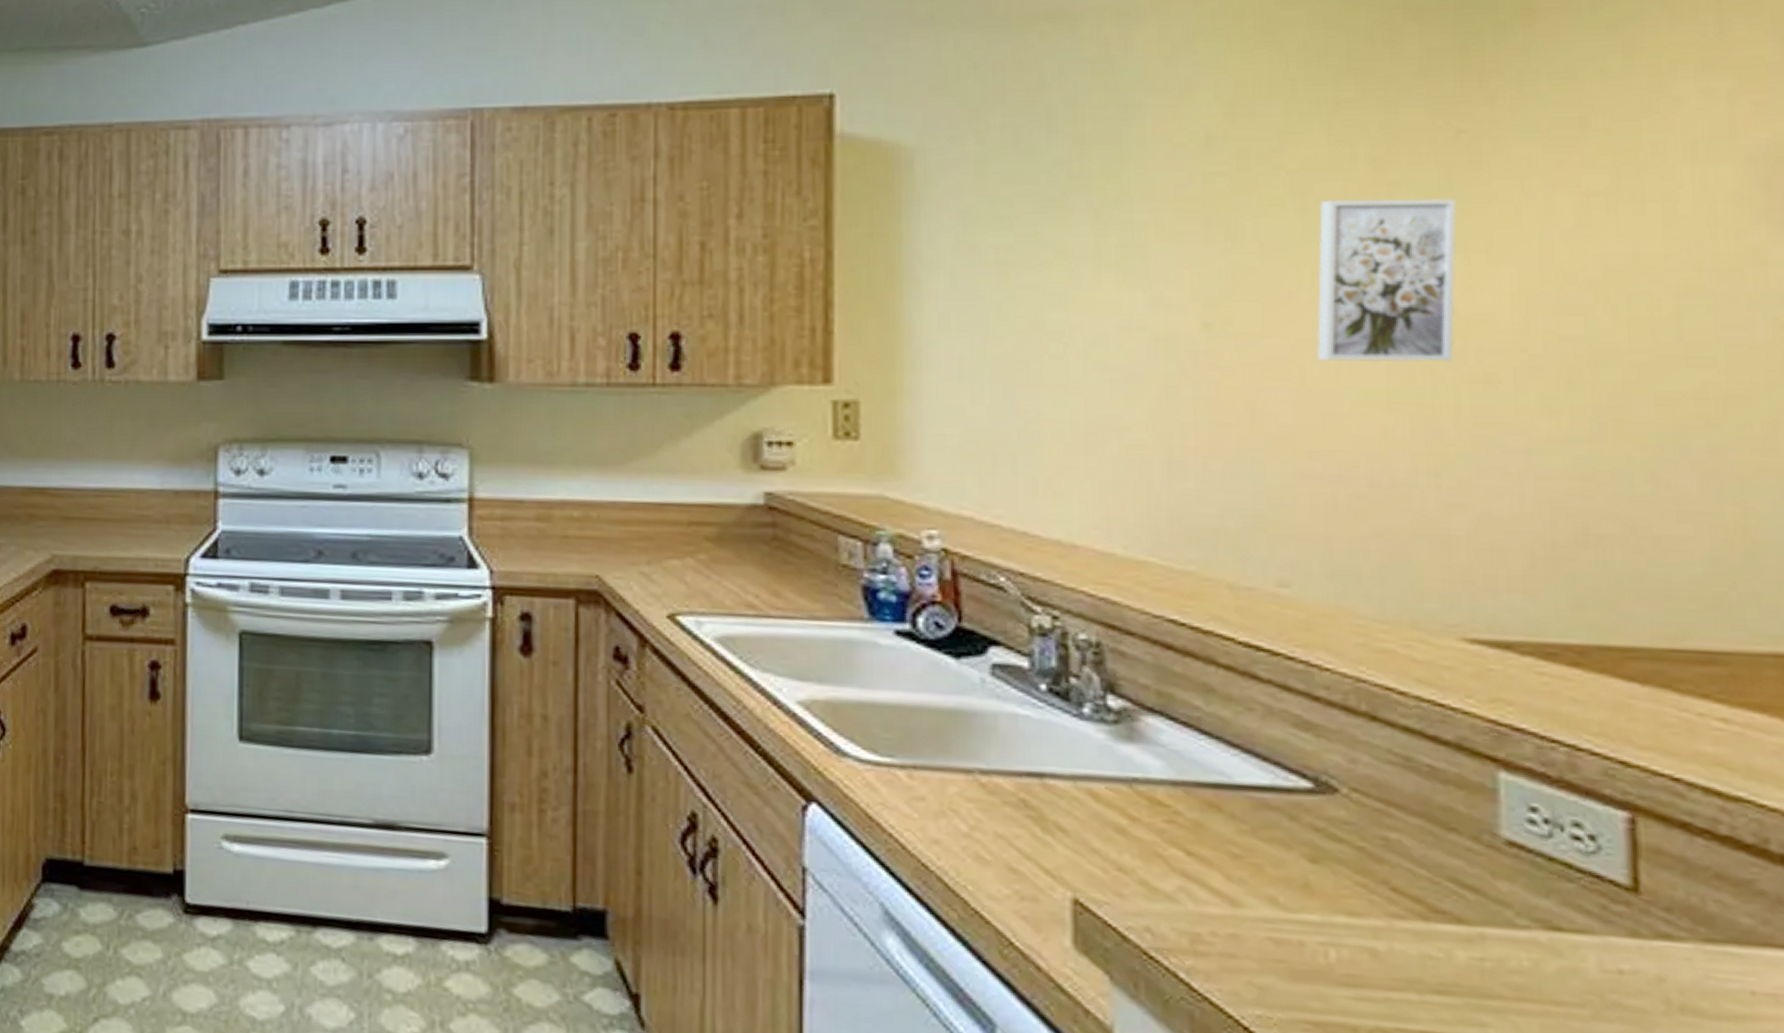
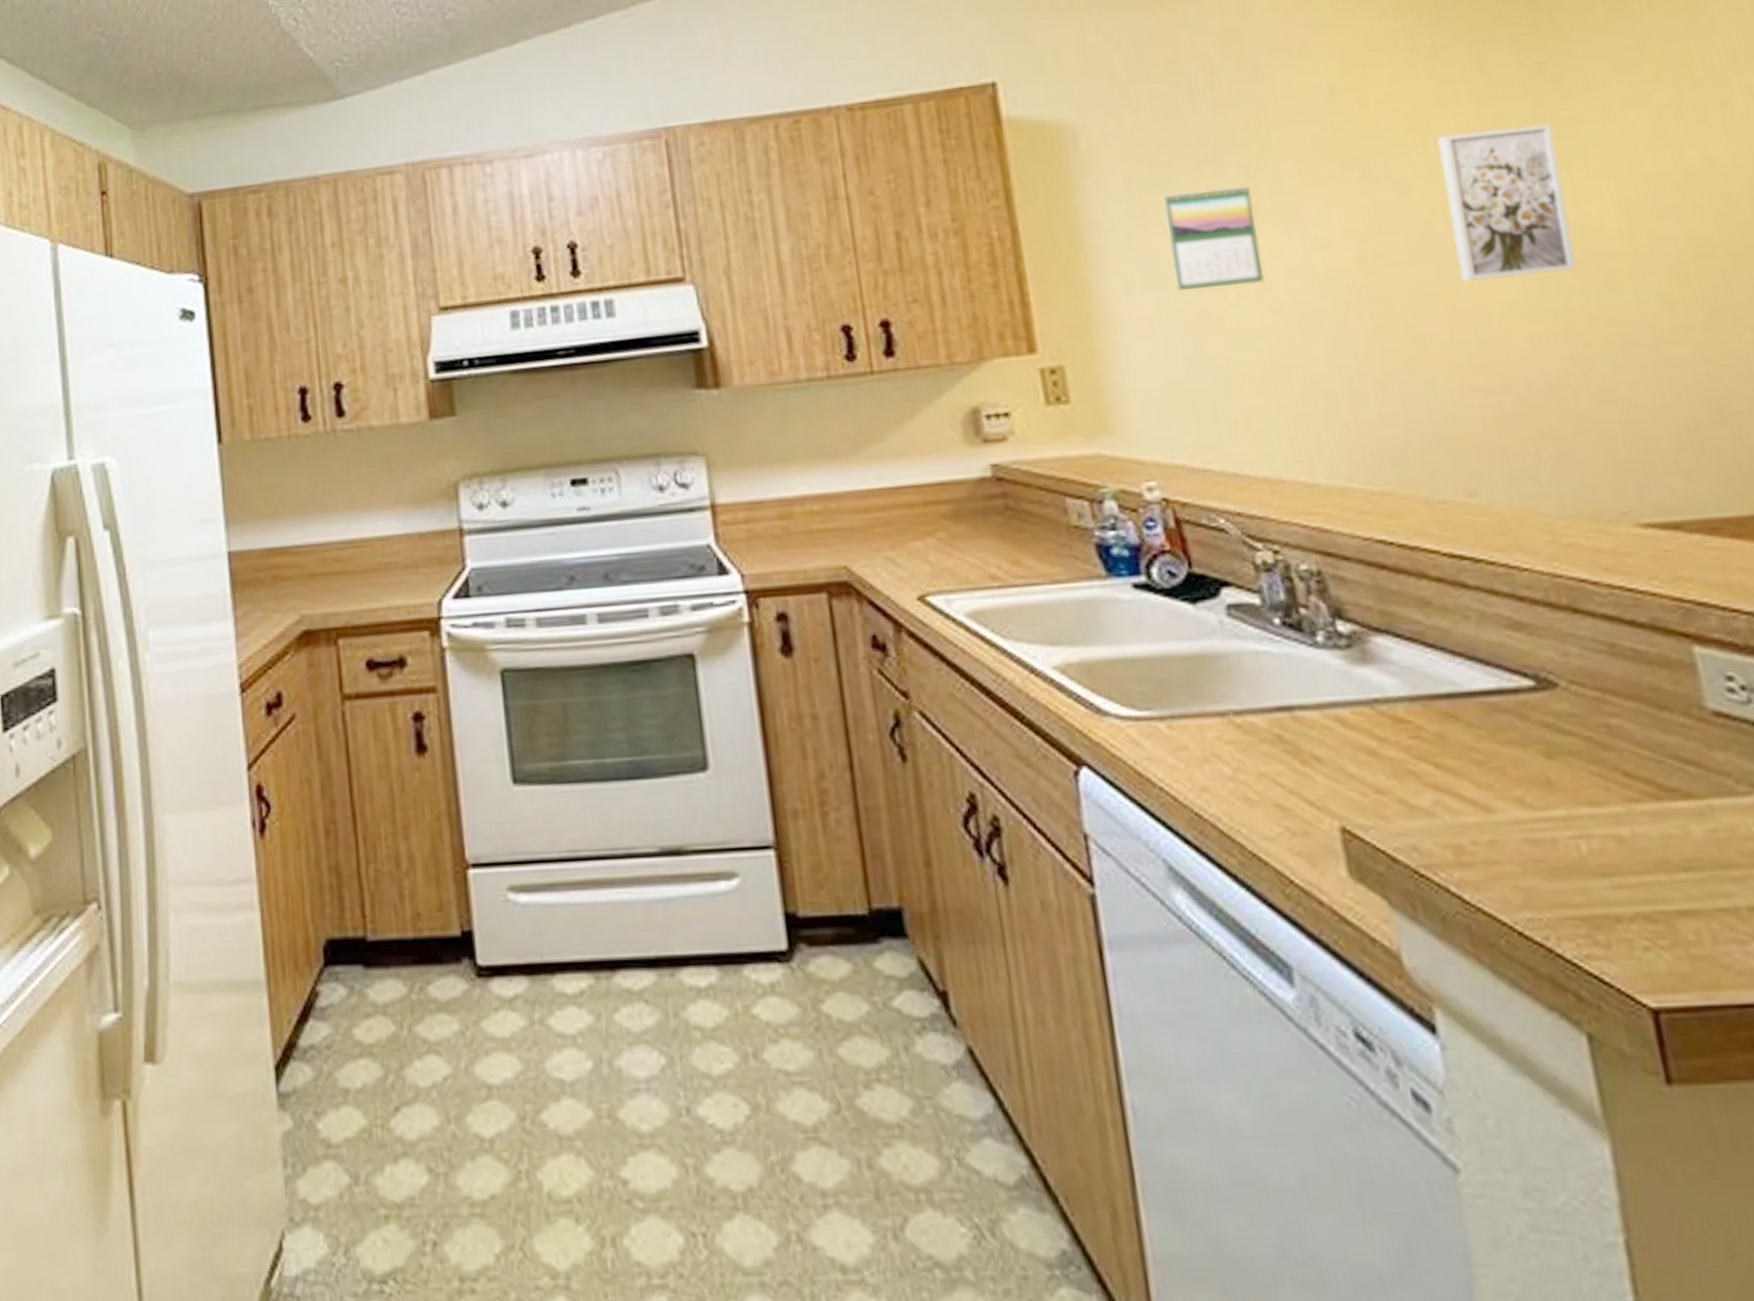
calendar: none [995,230,1097,338] -> present [1163,184,1265,291]

